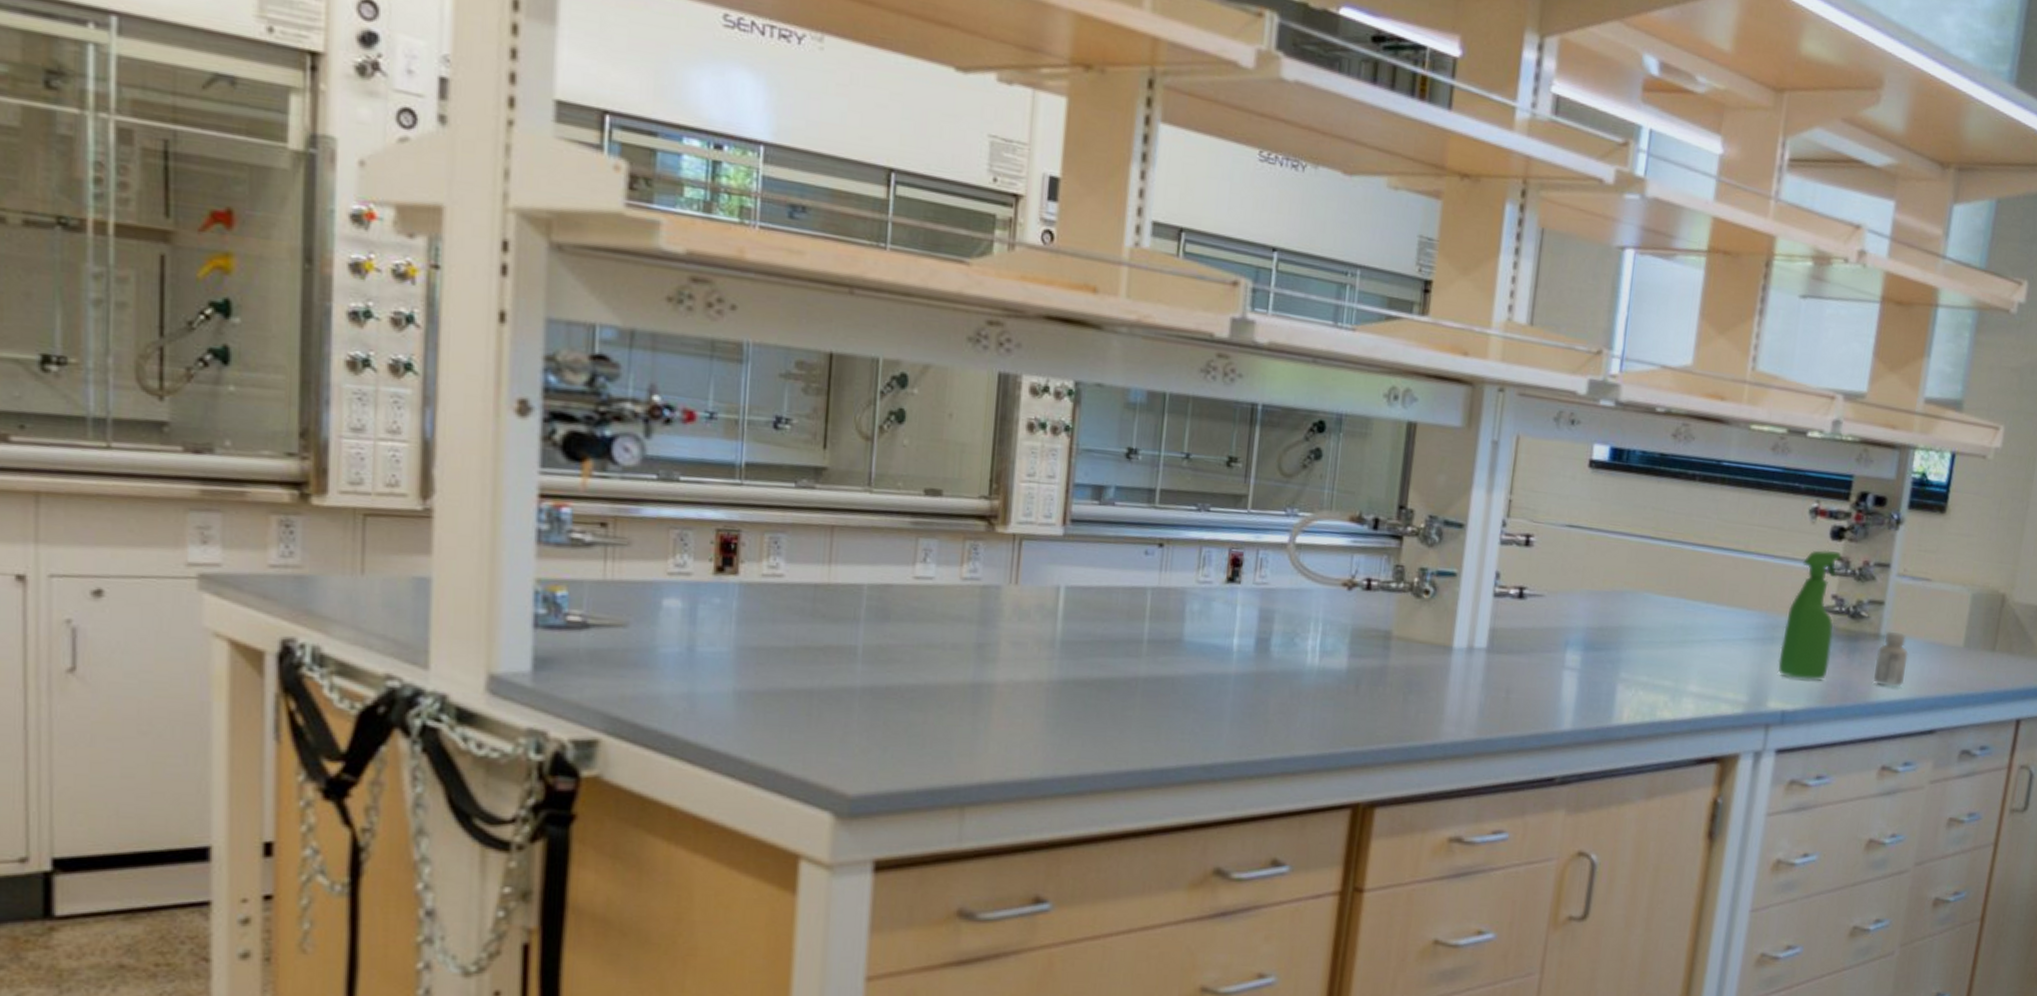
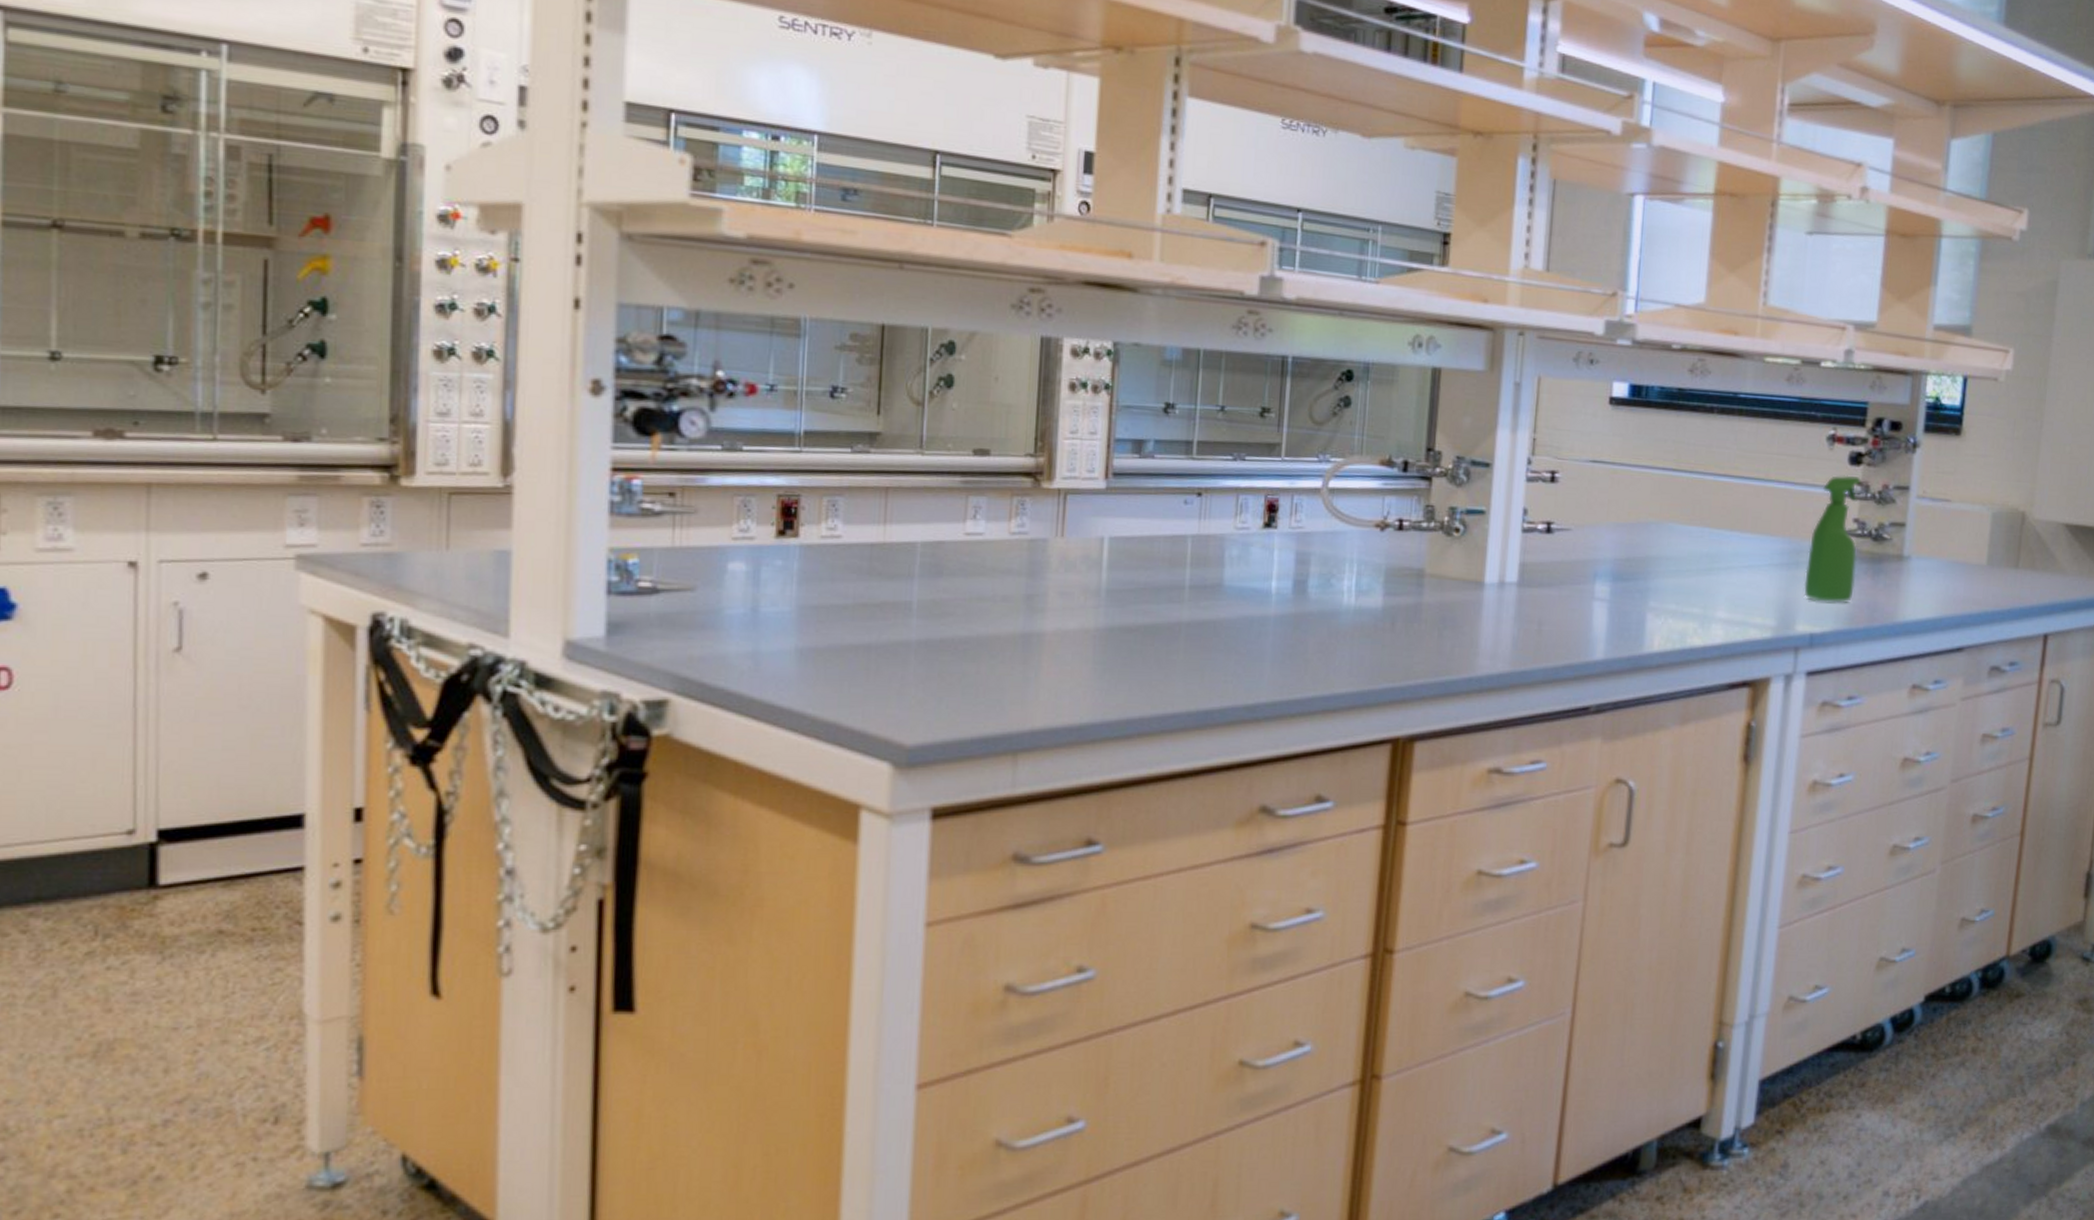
medicine bottle: present [1873,632,1908,687] -> none [1899,552,1932,607]

